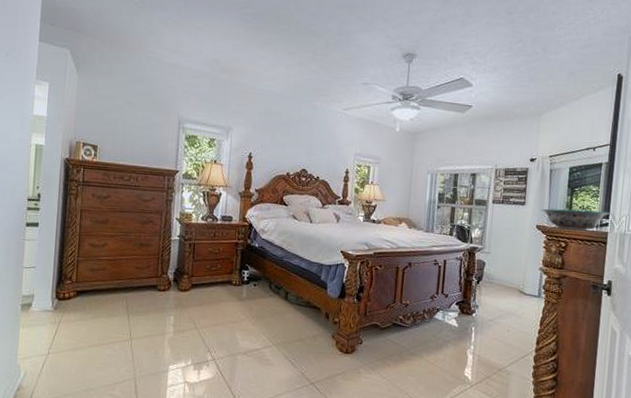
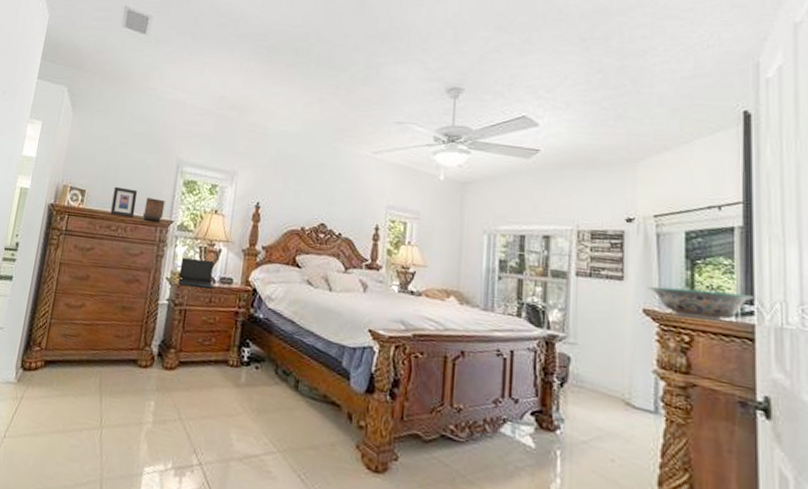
picture frame: none [122,141,145,169] -> present [110,186,138,218]
jewelry box: none [151,151,171,173] -> present [142,197,165,223]
laptop: none [186,201,216,226] -> present [178,258,214,289]

